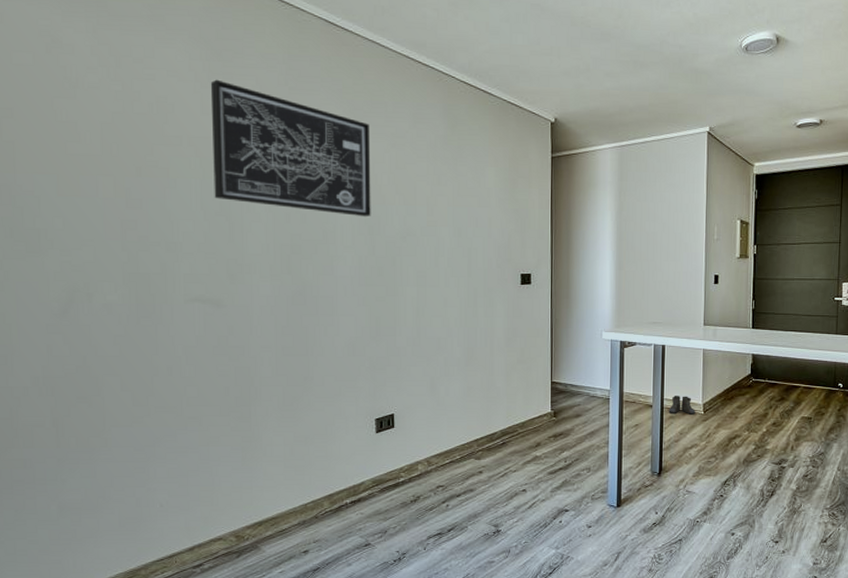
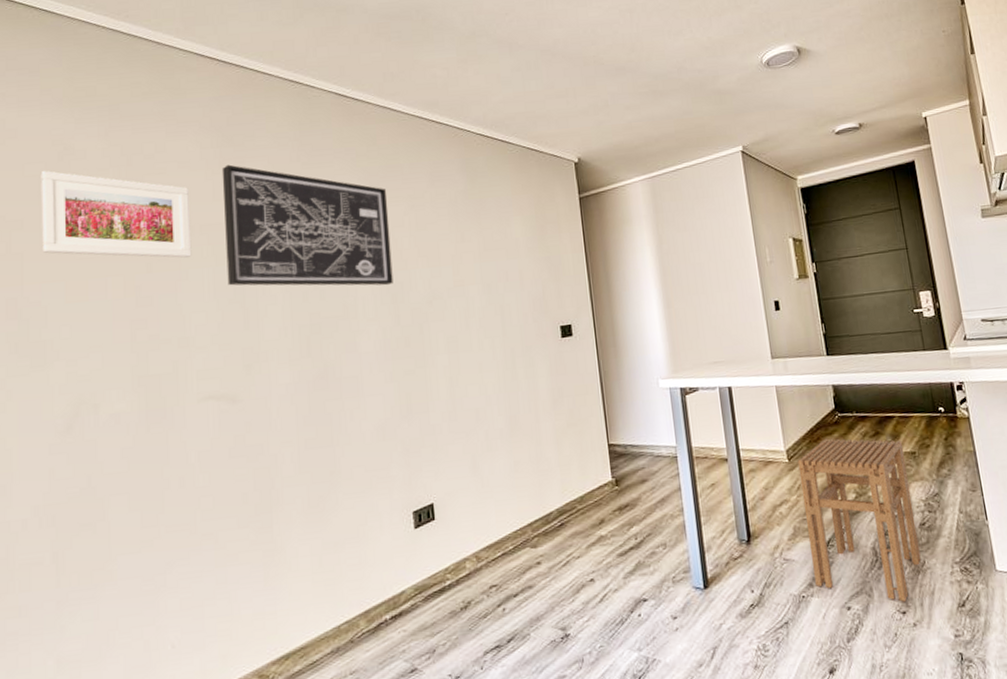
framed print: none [29,61,180,166] -> present [40,171,192,258]
boots: present [668,396,695,415] -> none [747,443,779,466]
stool: none [709,398,803,534] -> present [797,438,921,602]

